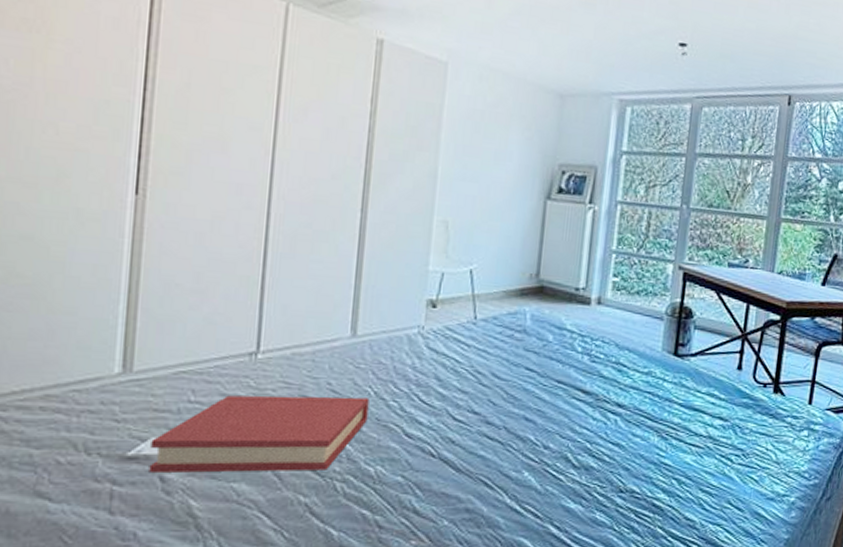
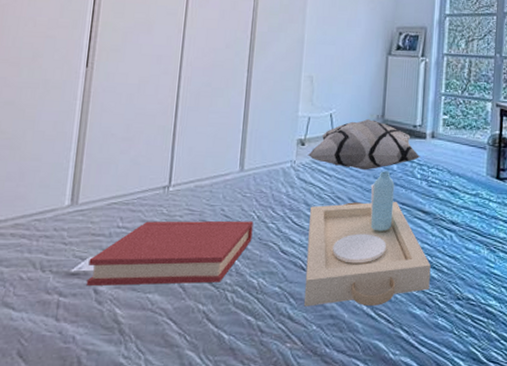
serving tray: none [433,342,590,499] -> present [304,171,431,307]
decorative pillow: none [440,278,583,341] -> present [307,119,421,170]

